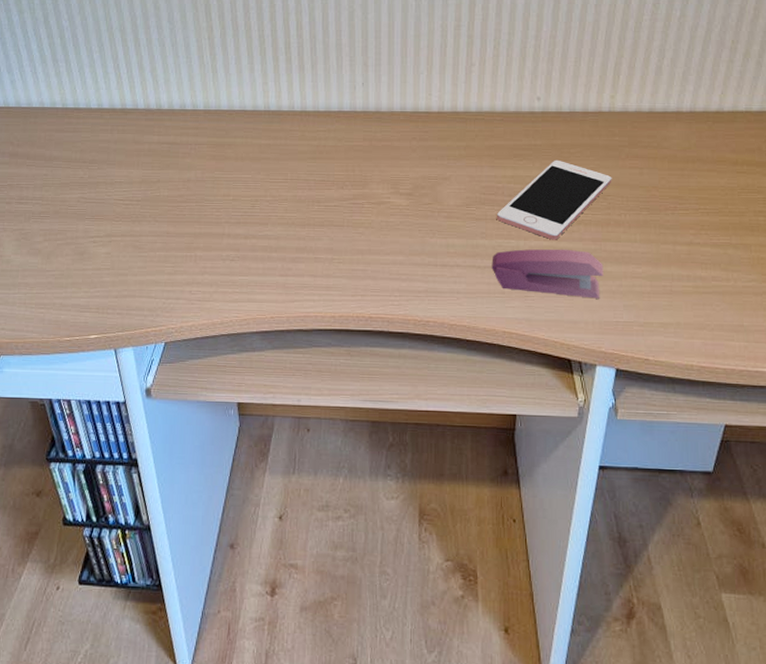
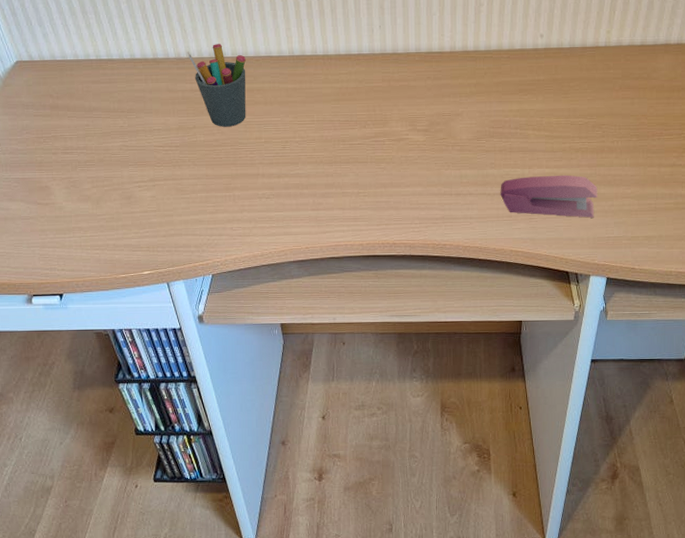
pen holder: none [157,96,218,182] -> present [187,44,246,127]
cell phone: present [496,159,612,240] -> none [504,93,607,167]

